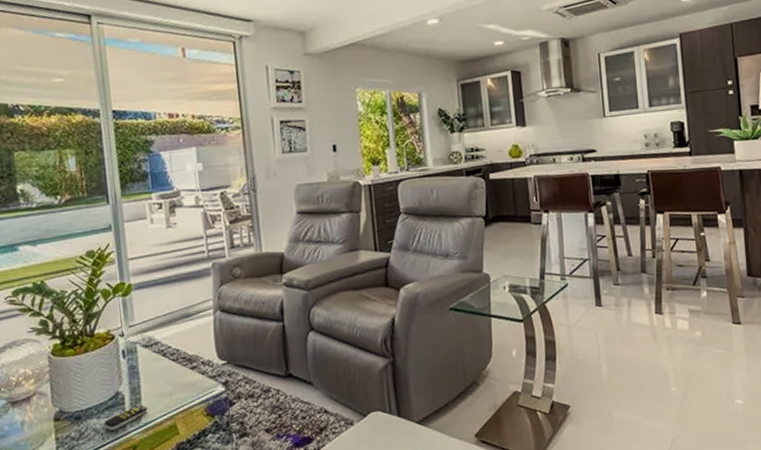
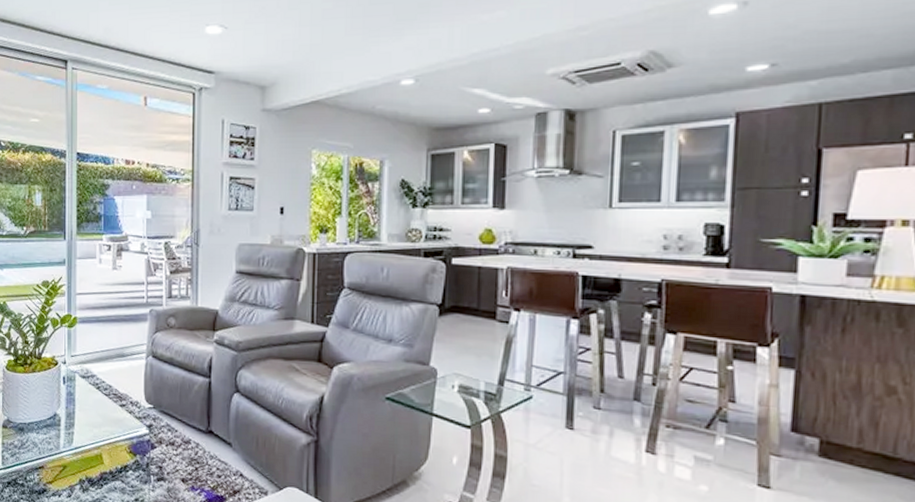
remote control: present [104,404,148,431] -> none [42,429,79,447]

